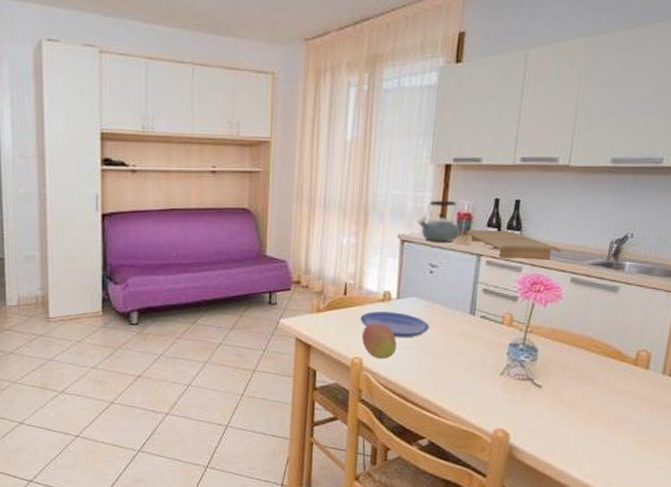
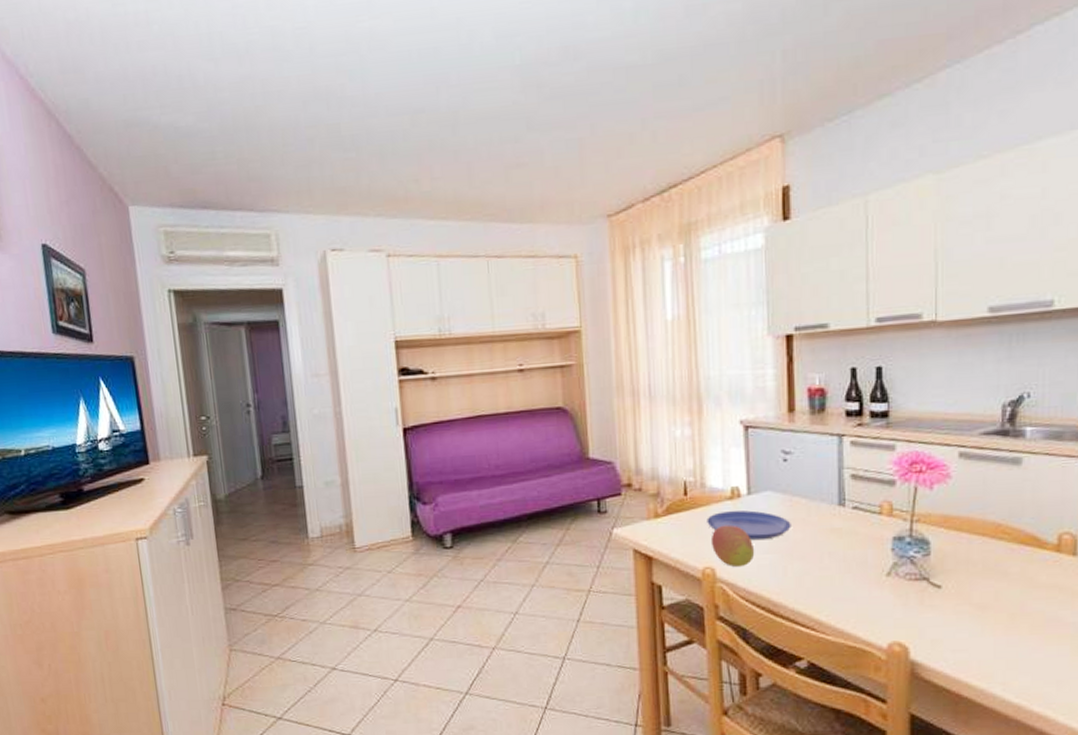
kettle: present [417,200,461,242] -> none [760,375,814,425]
cutting board: present [466,230,562,259] -> none [821,403,943,436]

